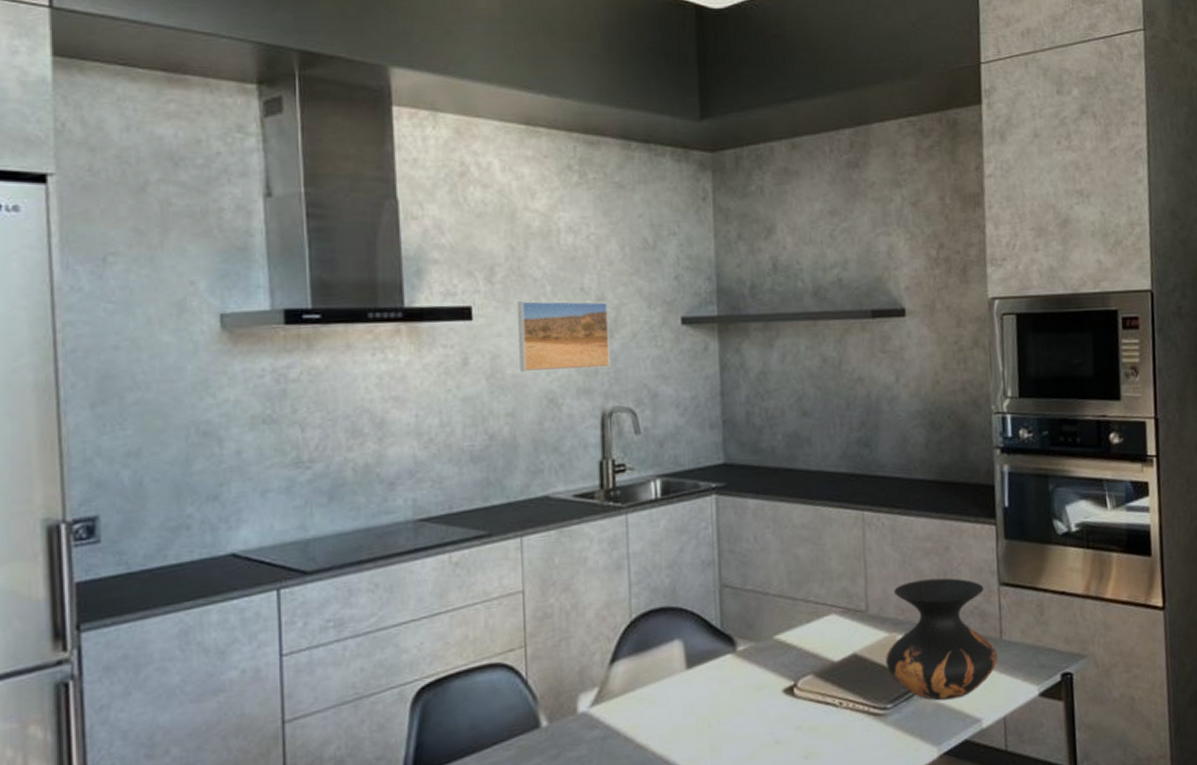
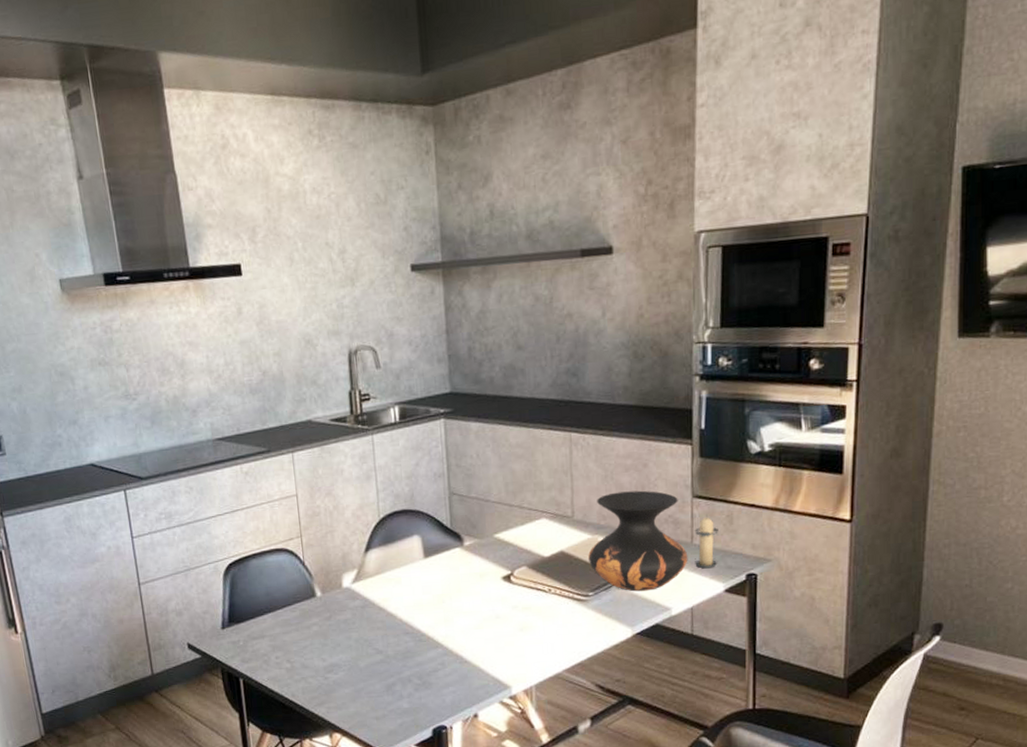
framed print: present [517,300,610,373] -> none [276,254,354,319]
candle: none [1003,604,1030,669] -> present [695,514,719,569]

